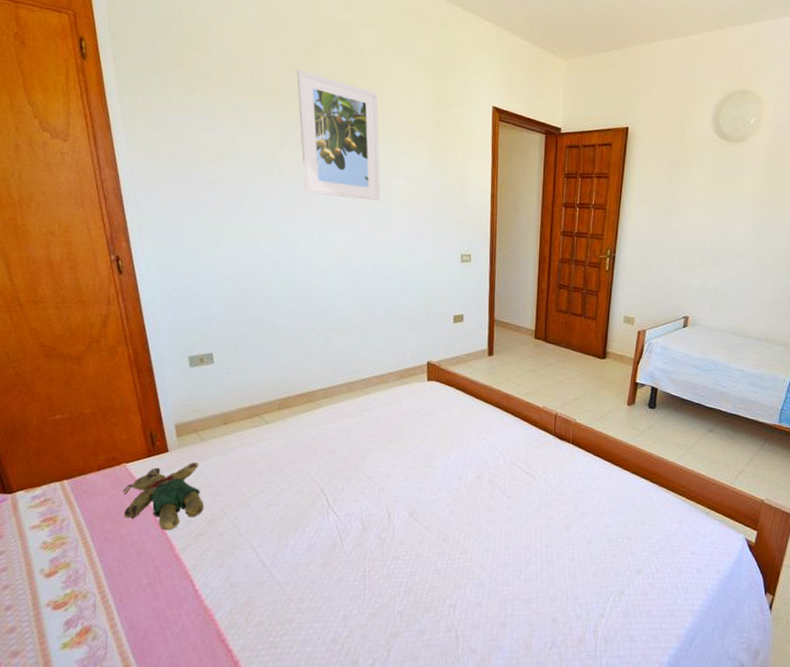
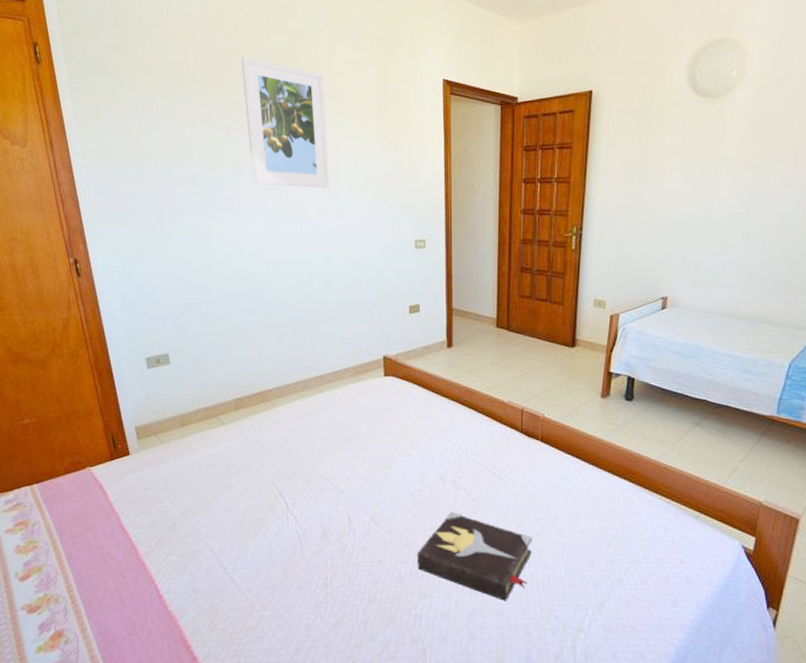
teddy bear: present [123,462,204,531] -> none [89,465,166,535]
hardback book: none [453,508,561,591] -> present [417,511,532,601]

